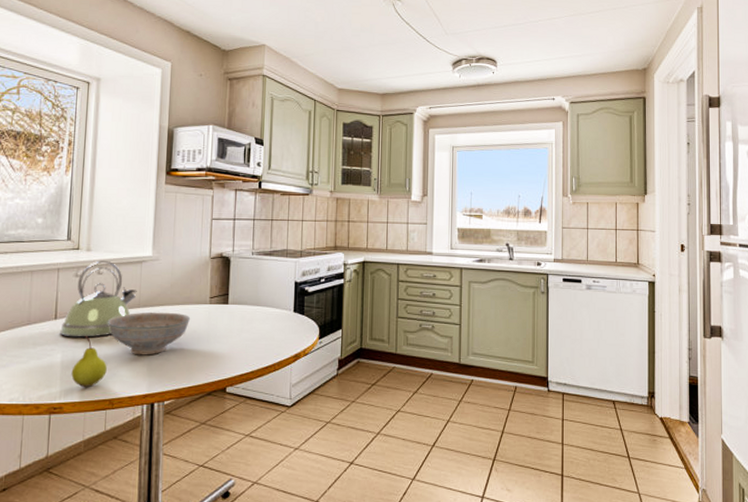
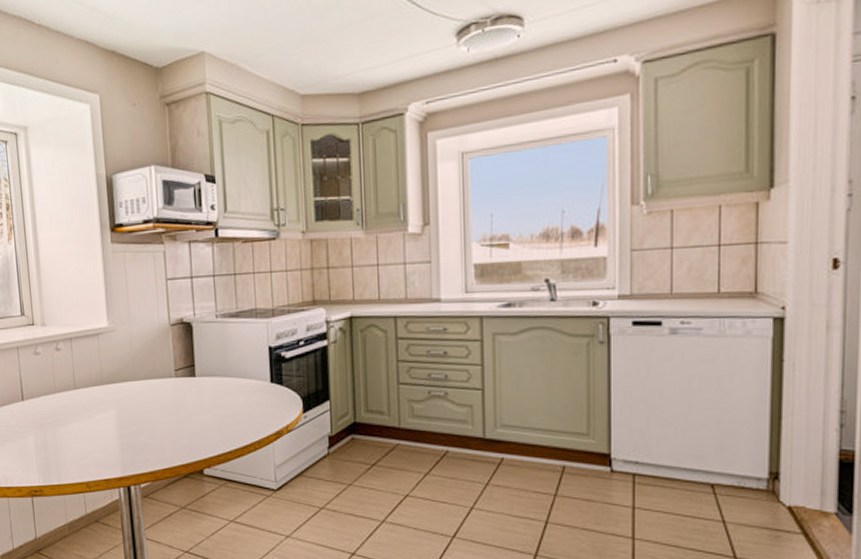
kettle: present [60,260,137,337] -> none [29,335,98,419]
fruit: present [71,335,107,387] -> none [45,416,79,469]
decorative bowl: present [108,312,191,355] -> none [73,388,157,436]

